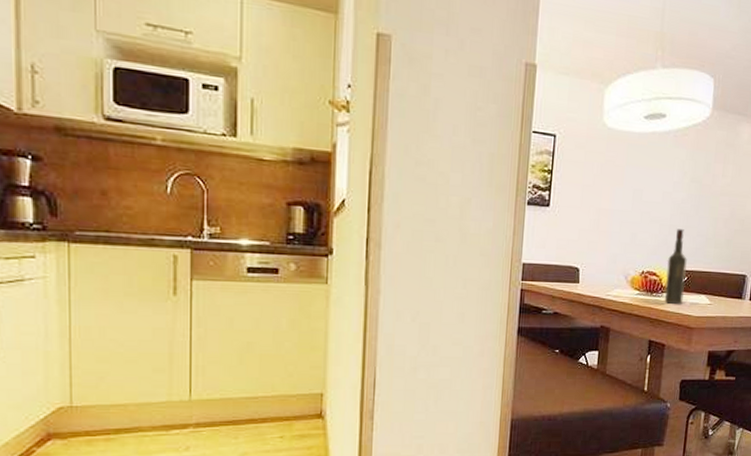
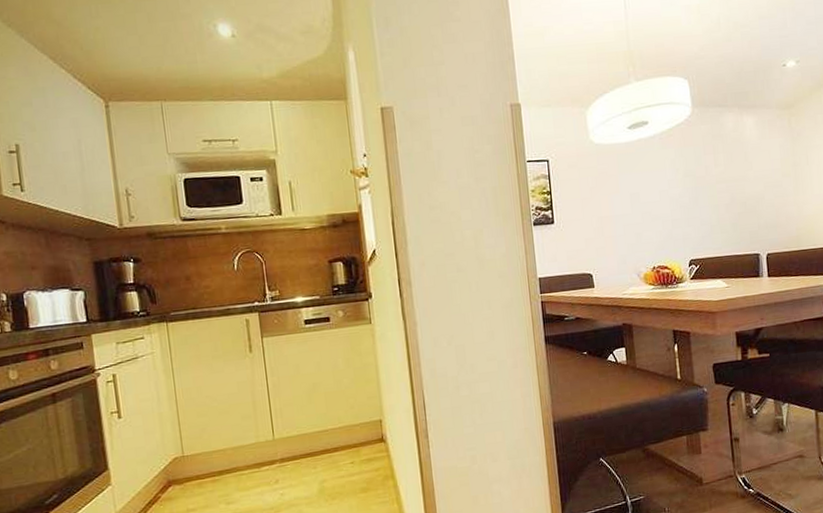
wine bottle: present [664,229,687,305] -> none [675,221,700,294]

